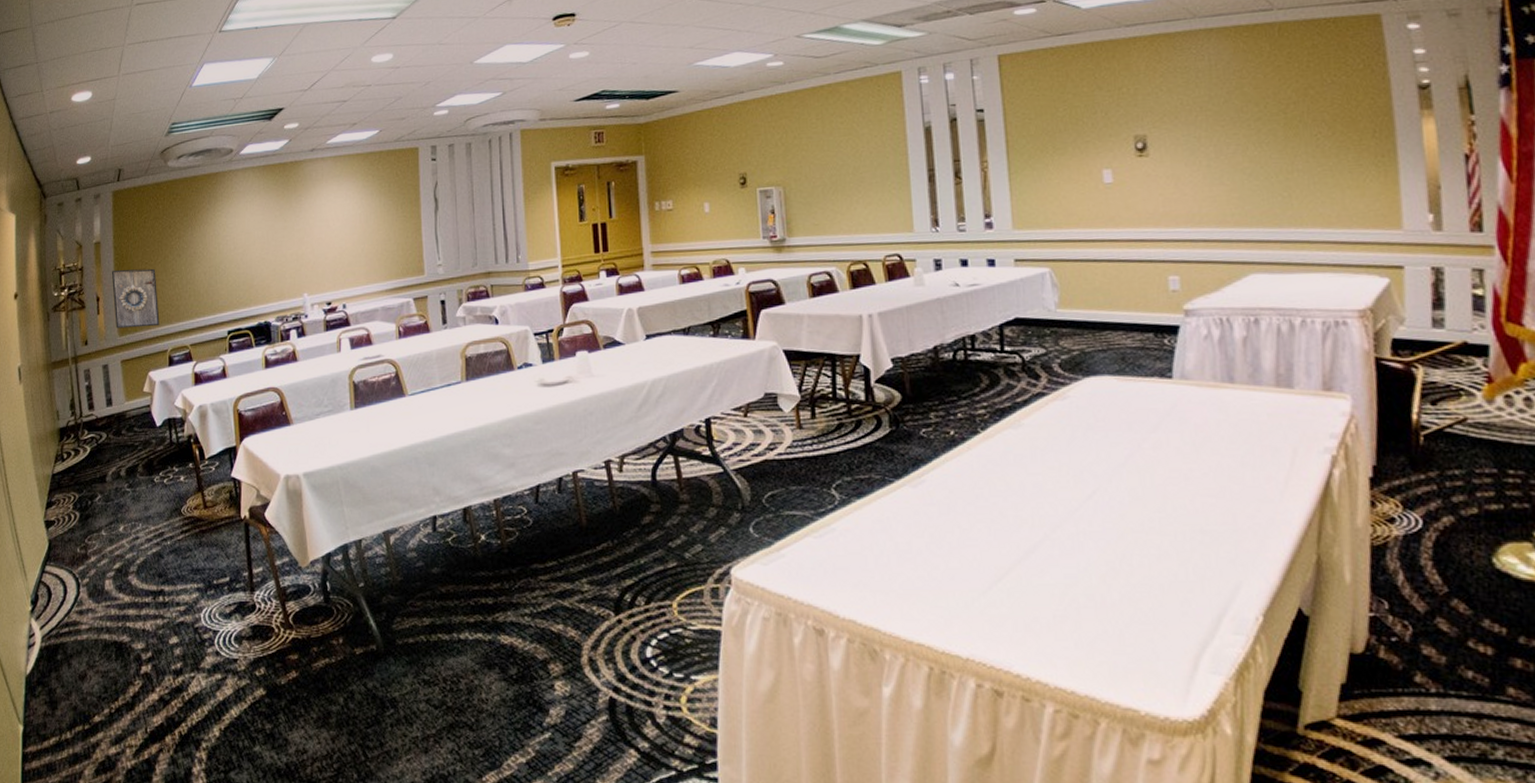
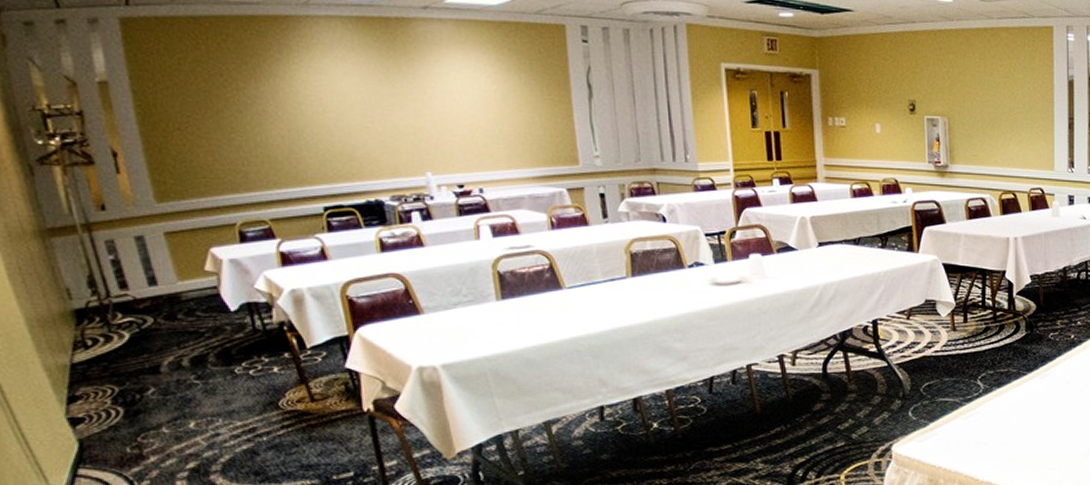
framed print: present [111,268,160,329] -> none [132,119,220,195]

